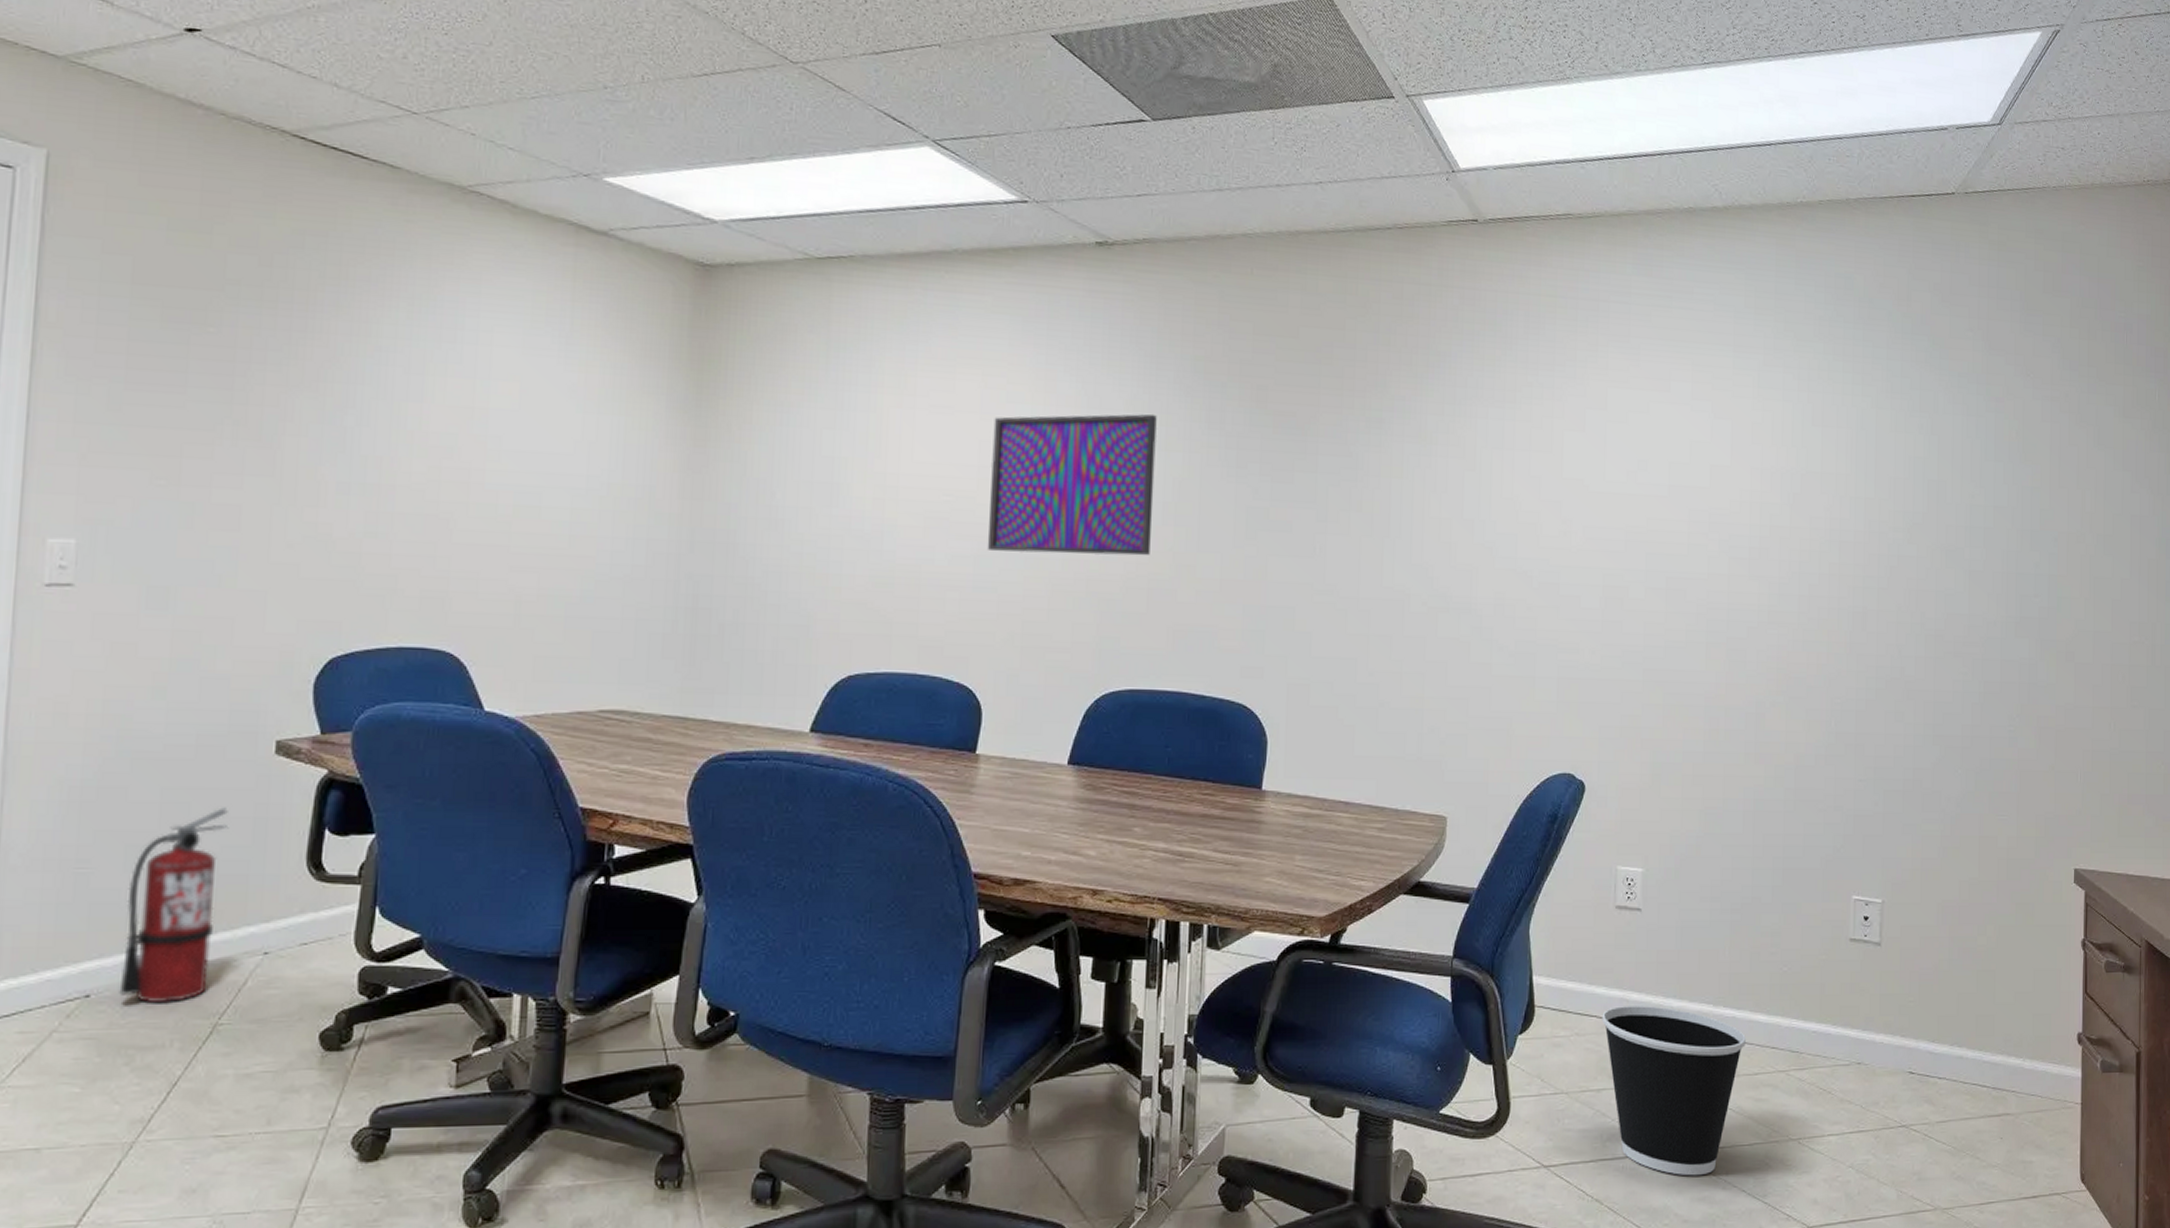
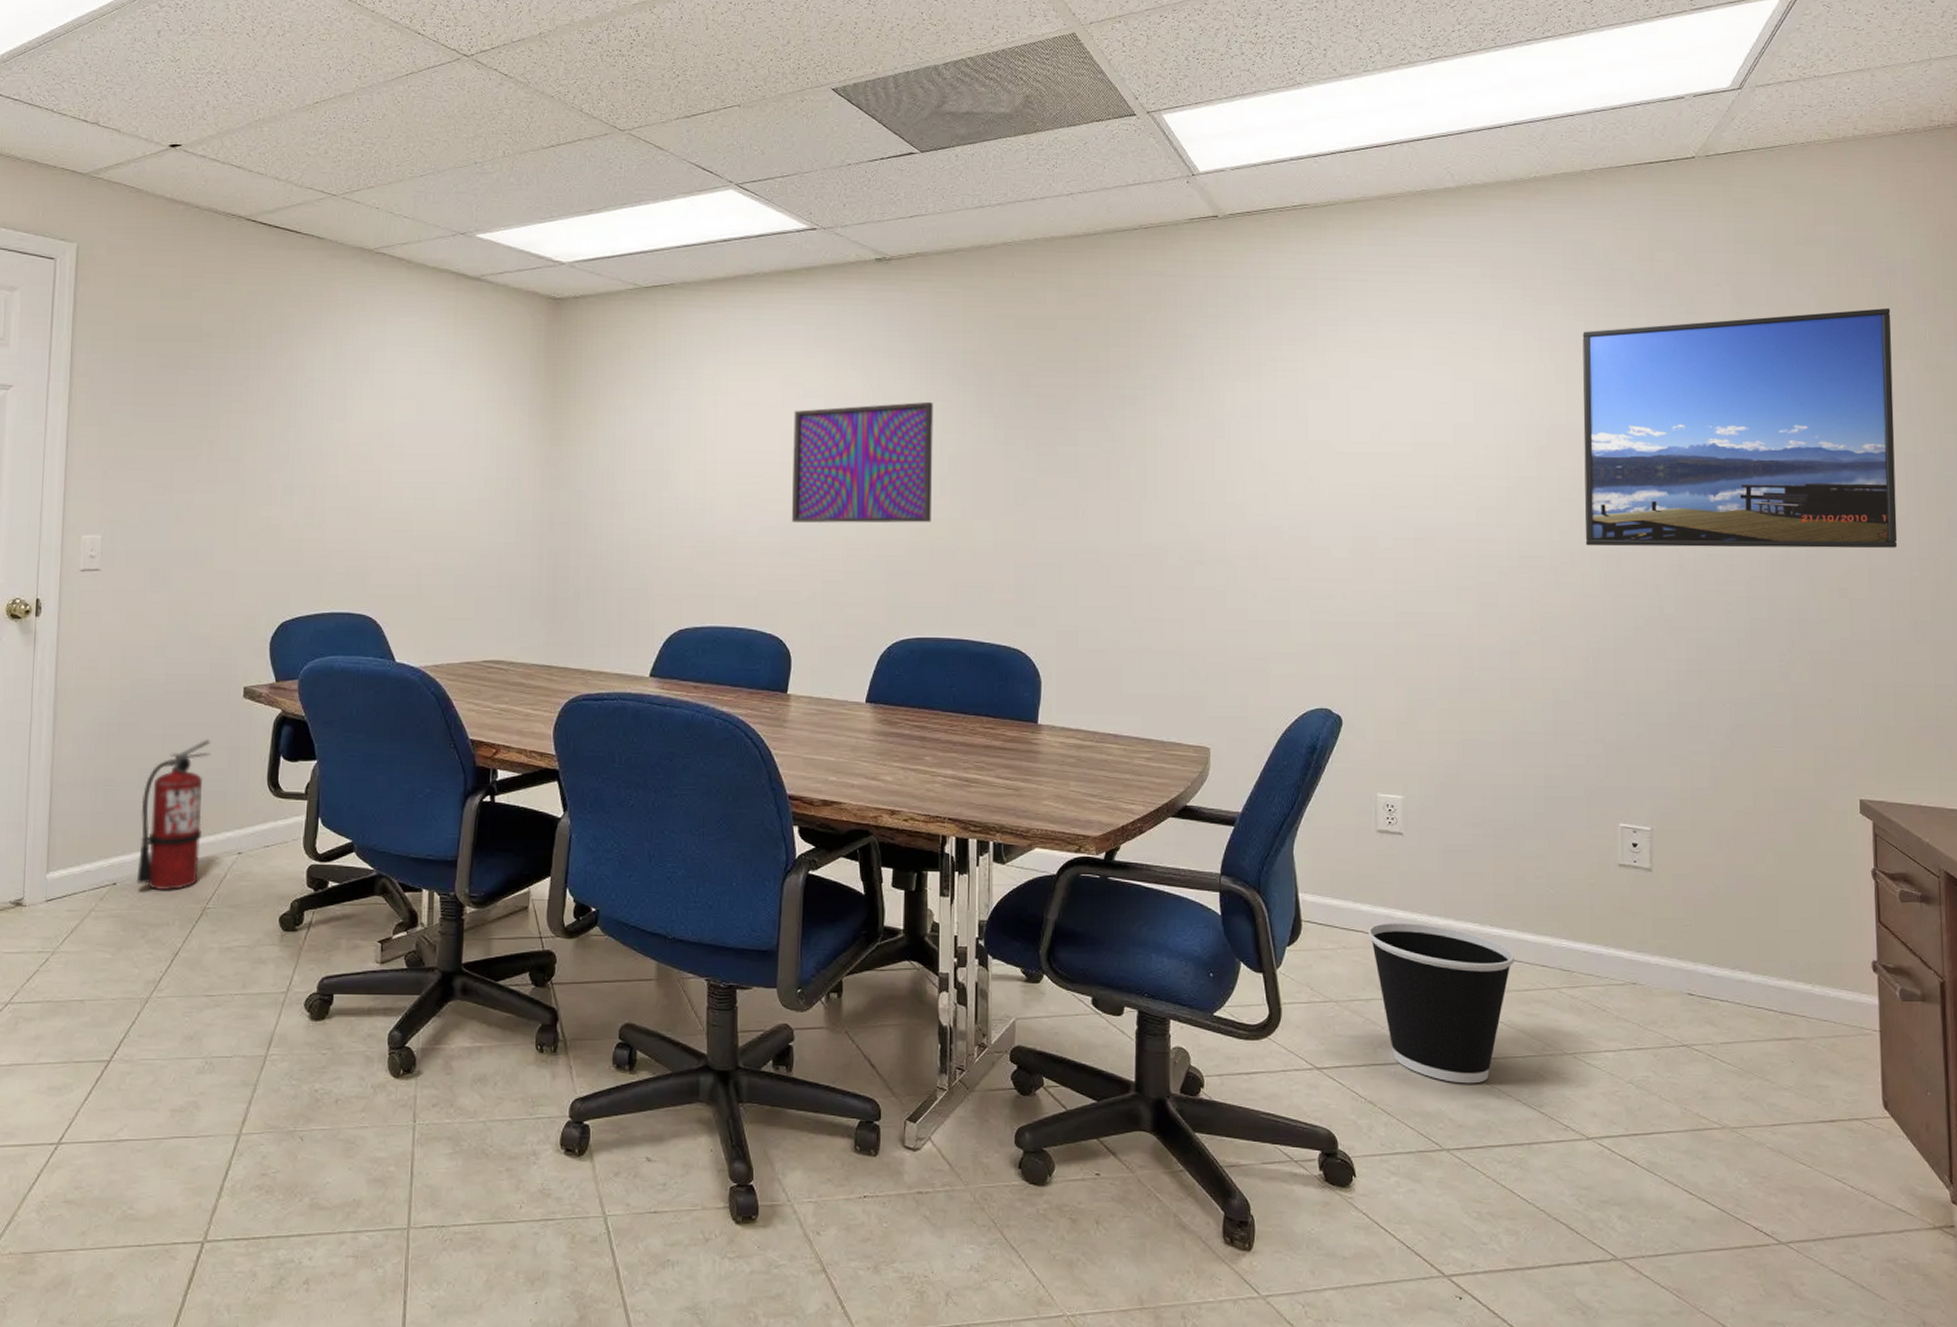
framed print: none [1833,364,2126,612] -> present [1582,307,1898,549]

